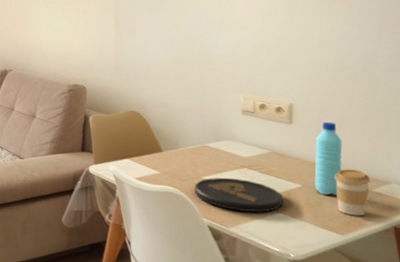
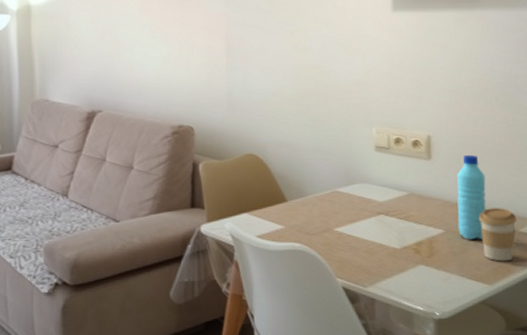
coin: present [195,177,284,212] -> none [326,227,426,267]

